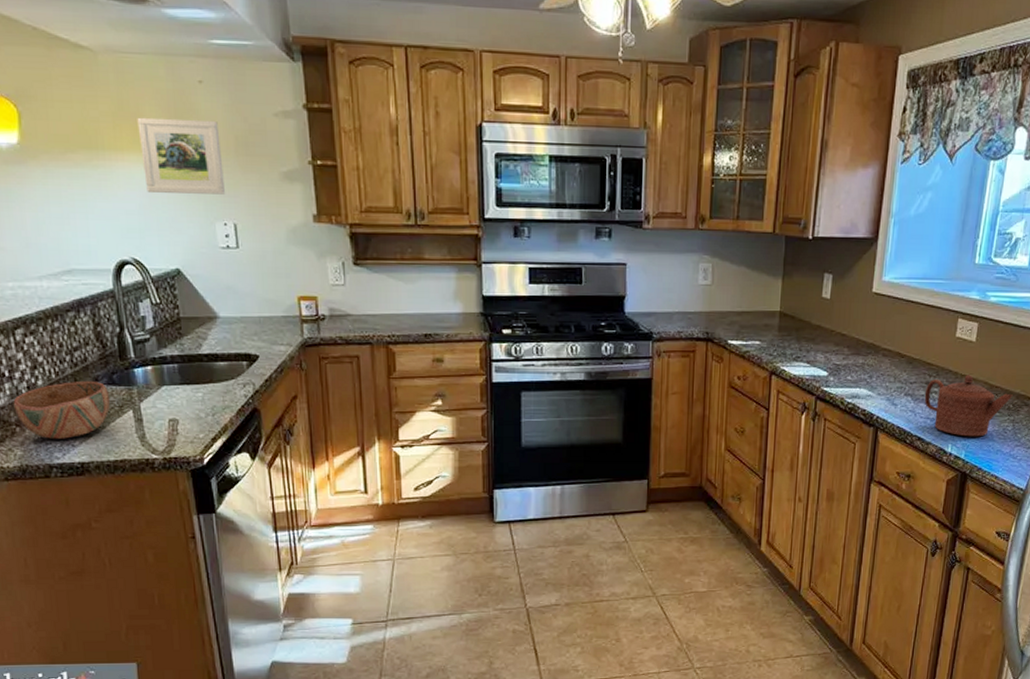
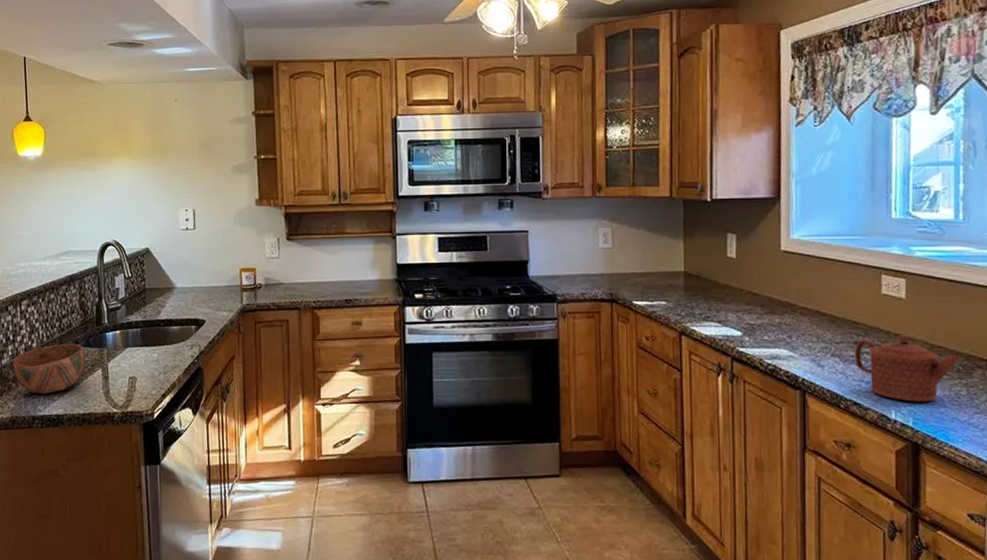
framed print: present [137,117,226,195] -> none [127,129,189,187]

